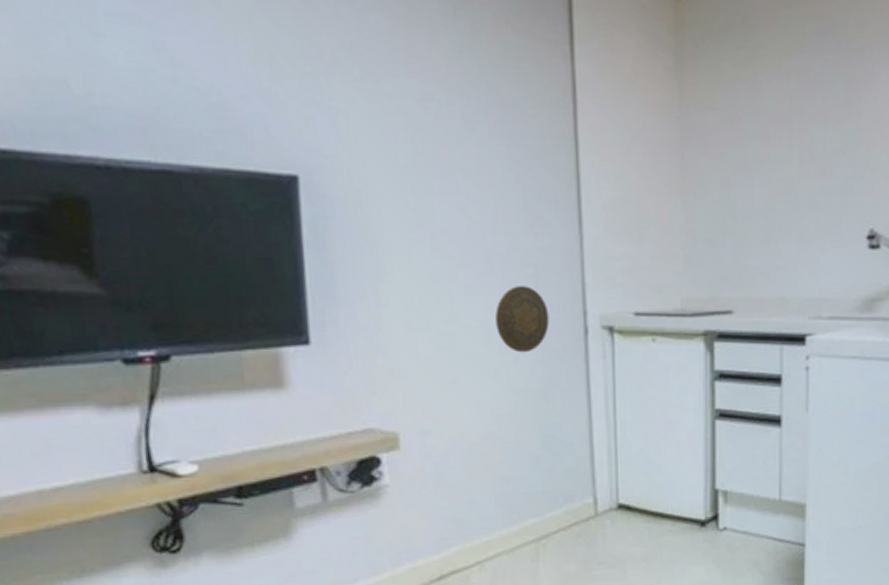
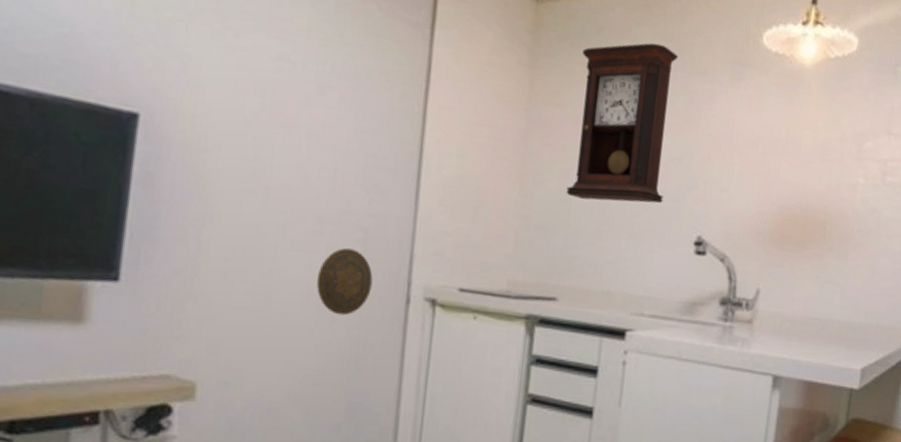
pendulum clock: none [729,26,831,205] -> present [566,43,678,204]

